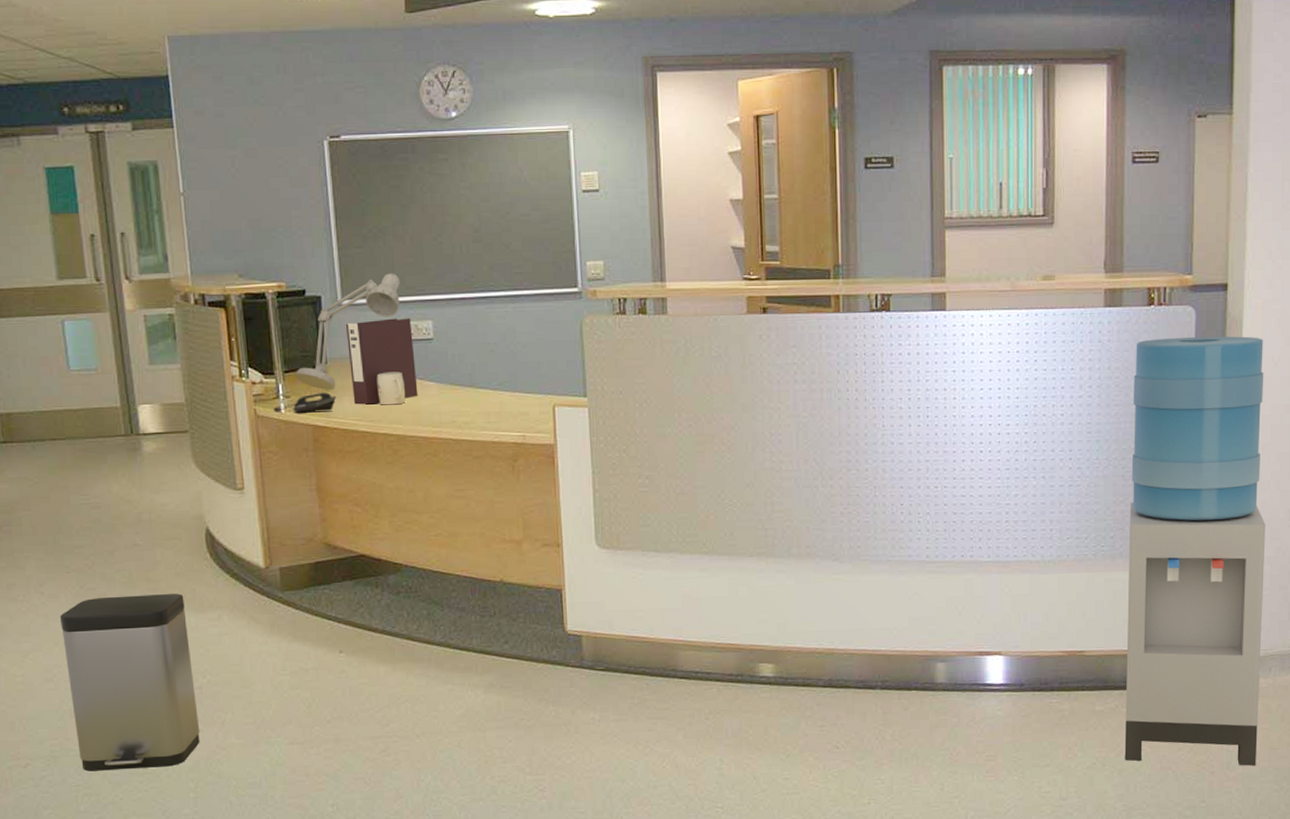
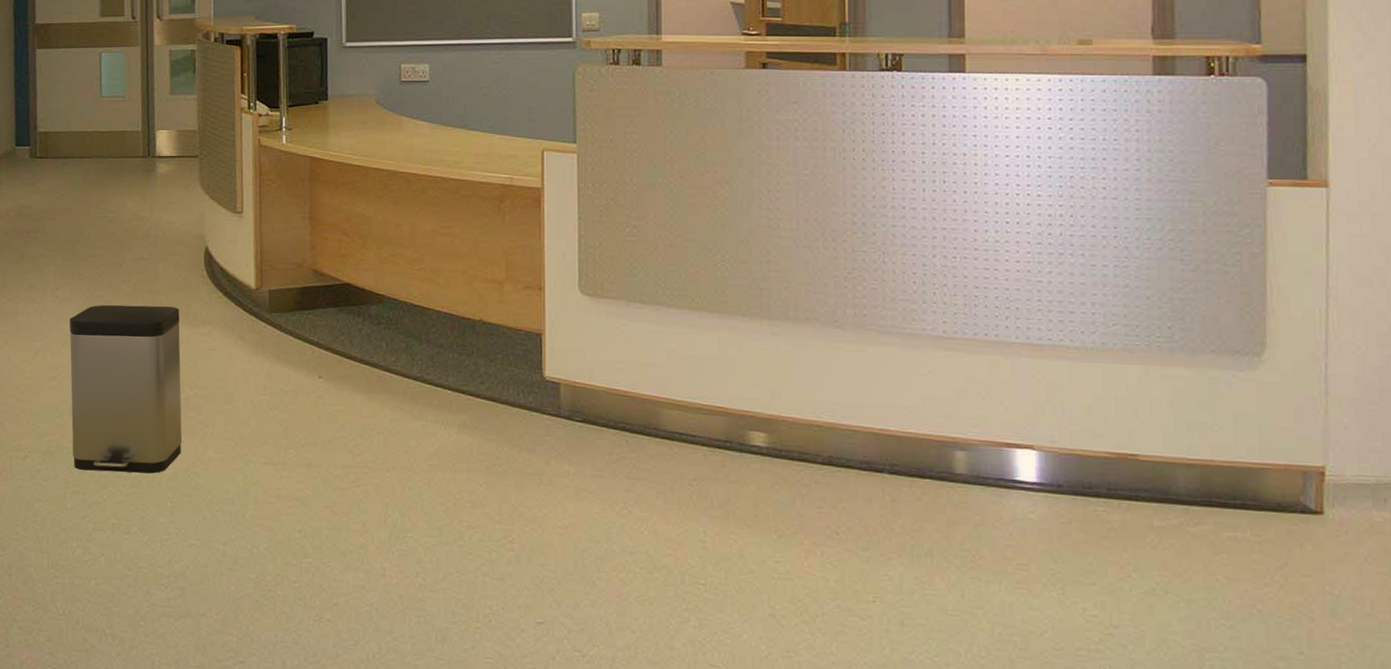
telephone: present [273,392,337,413] -> none [276,127,335,145]
desk lamp: present [295,273,400,391] -> none [298,19,401,126]
binder: present [345,318,418,405] -> none [347,61,411,140]
mug: present [376,371,406,405] -> none [373,110,400,142]
water cooler: present [1124,336,1266,766] -> none [1191,110,1373,617]

